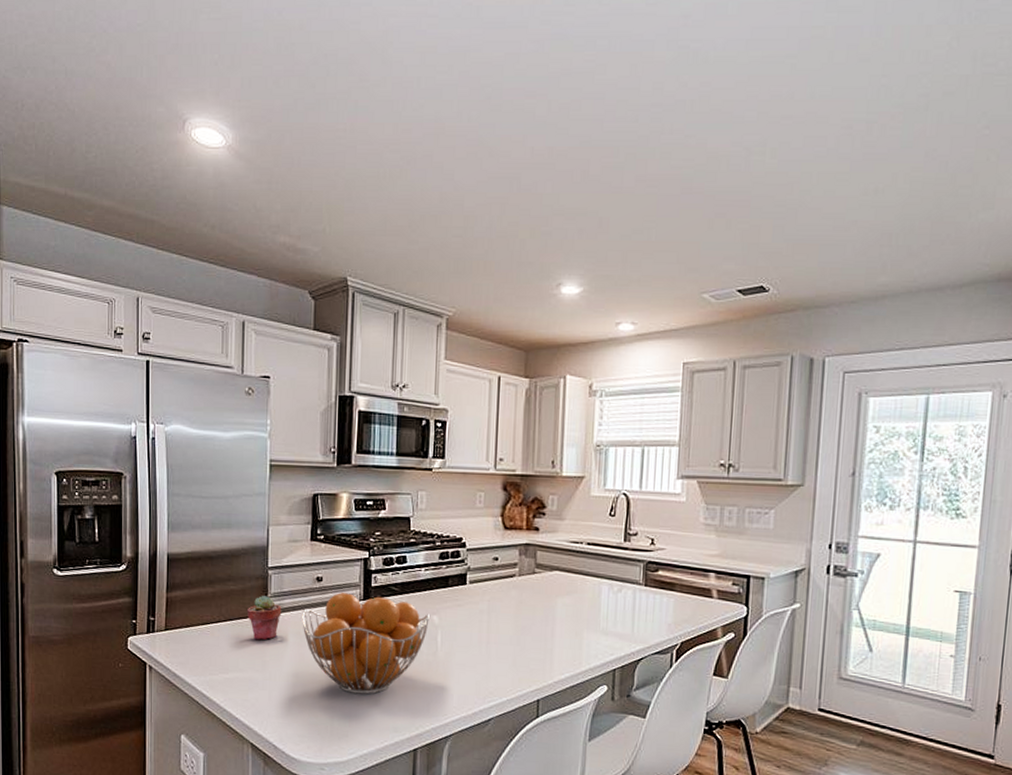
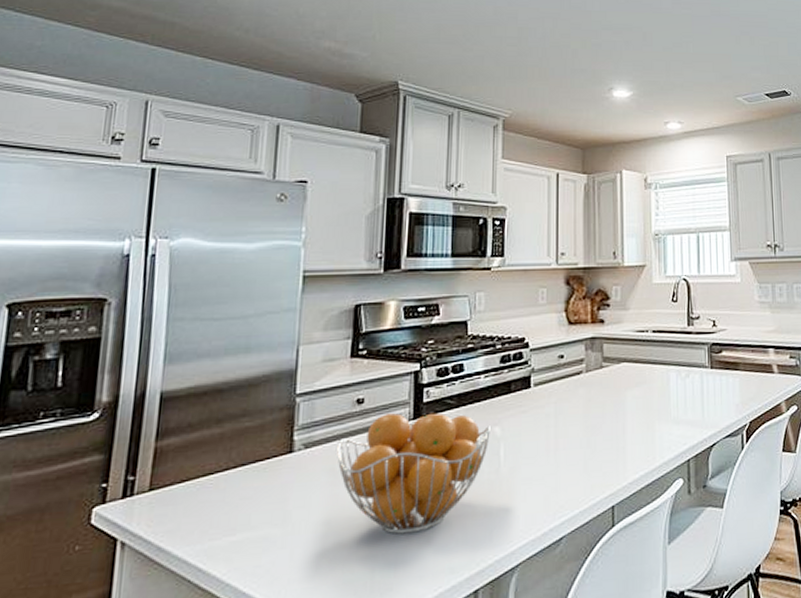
potted succulent: present [246,596,282,641] -> none [265,429,312,486]

